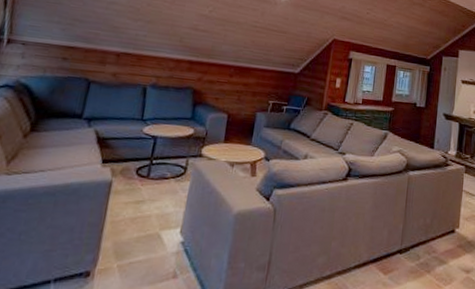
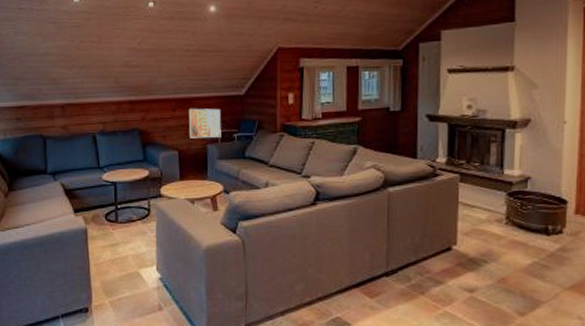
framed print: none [241,76,275,107] -> present [188,108,221,138]

